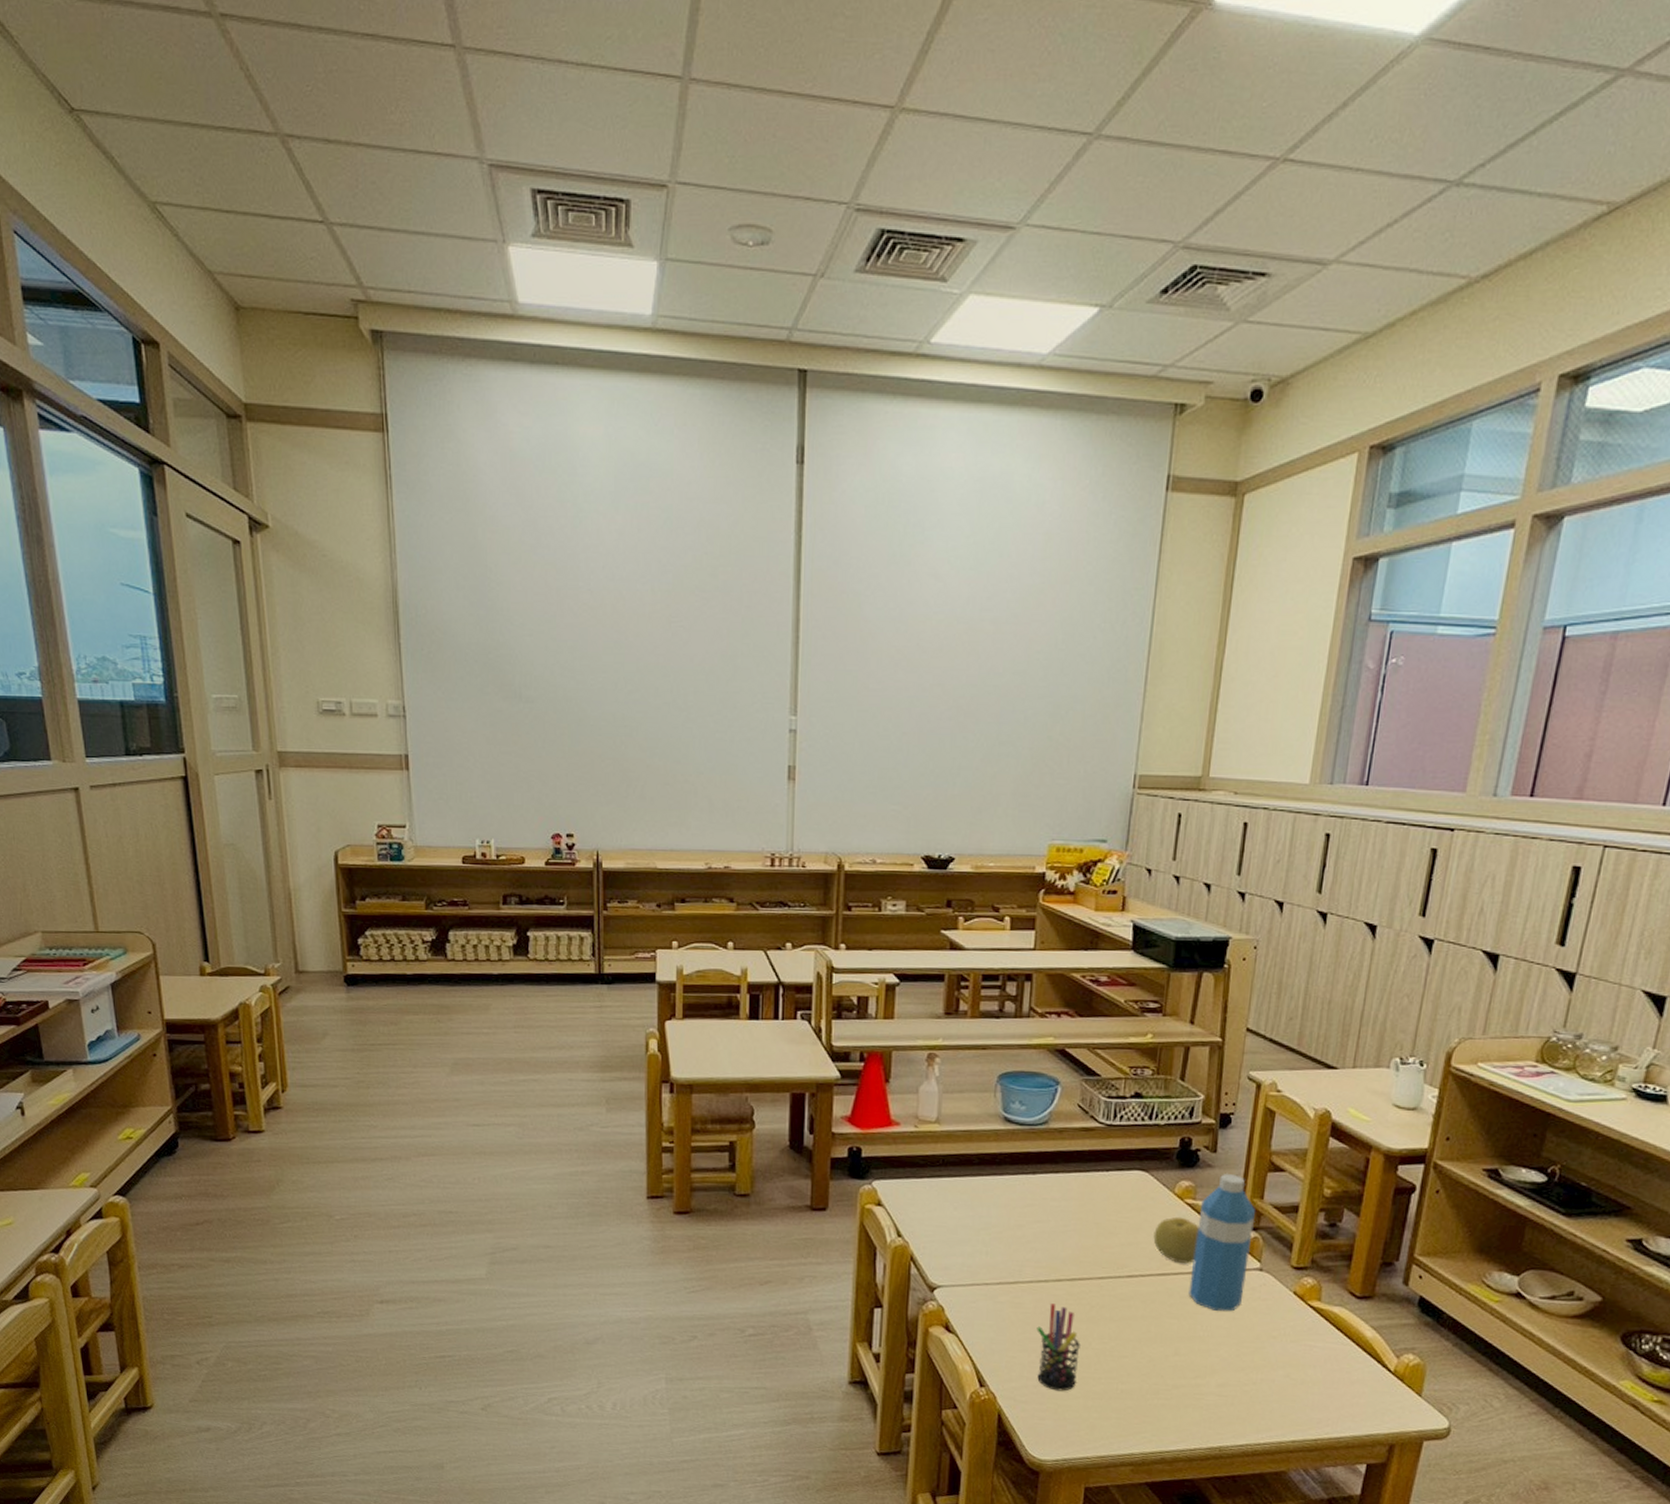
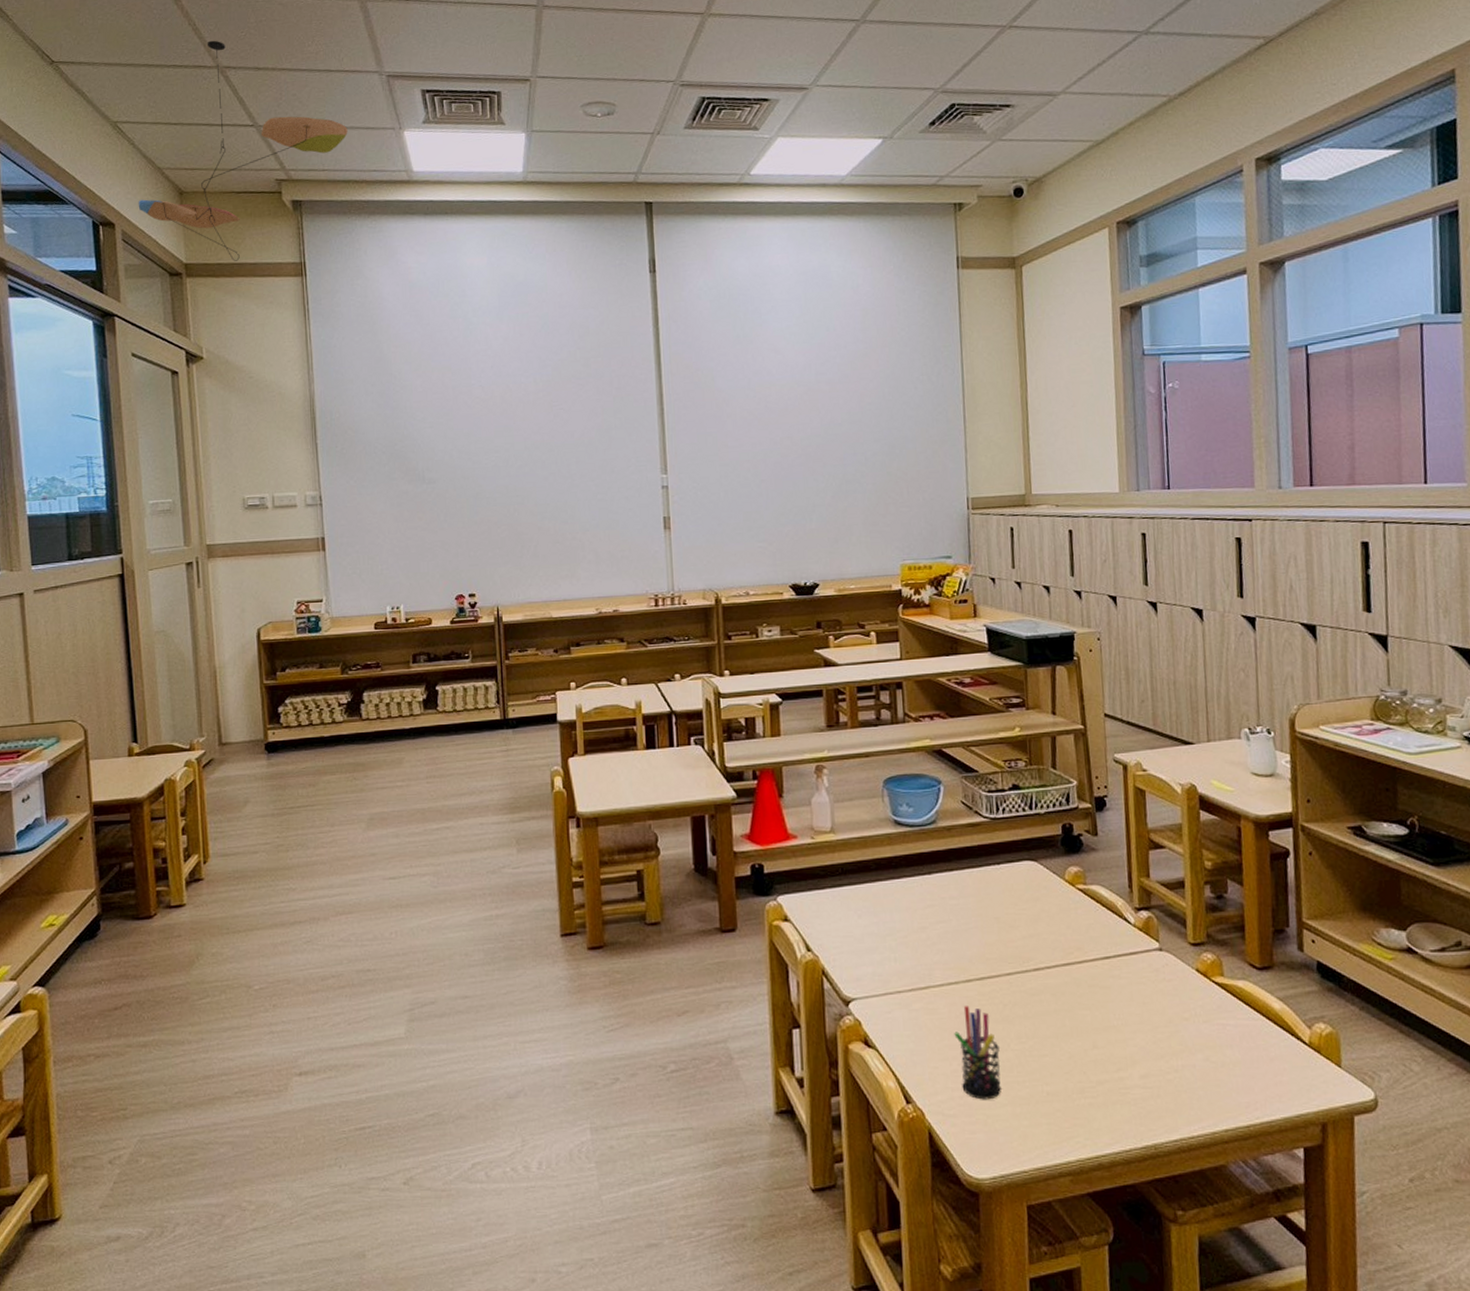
ceiling mobile: none [186,94,439,405] -> present [138,40,348,261]
fruit: present [1153,1216,1199,1263] -> none [1052,903,1096,950]
water bottle: present [1189,1173,1255,1311] -> none [1092,854,1149,997]

